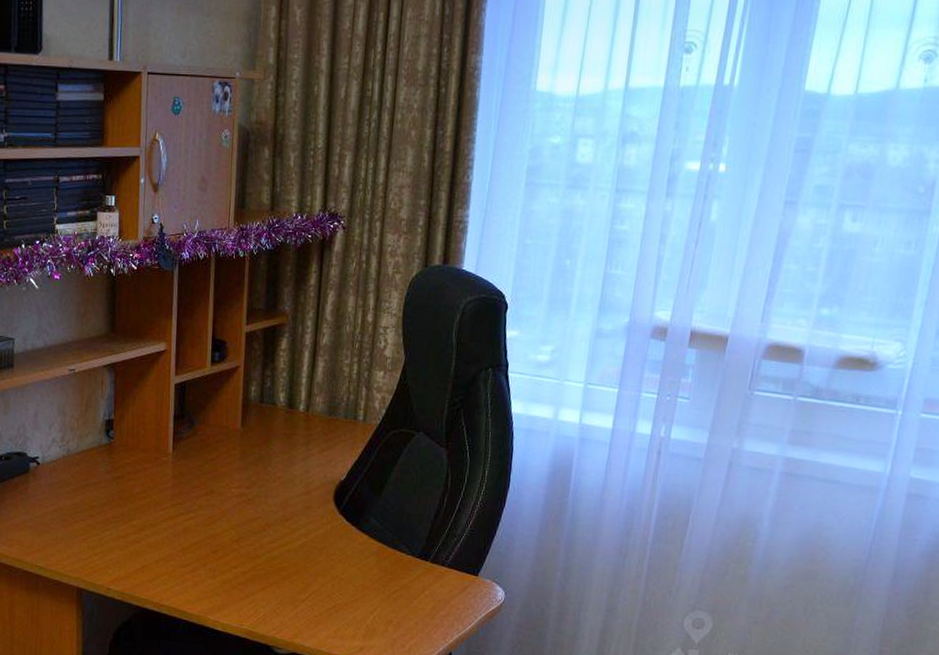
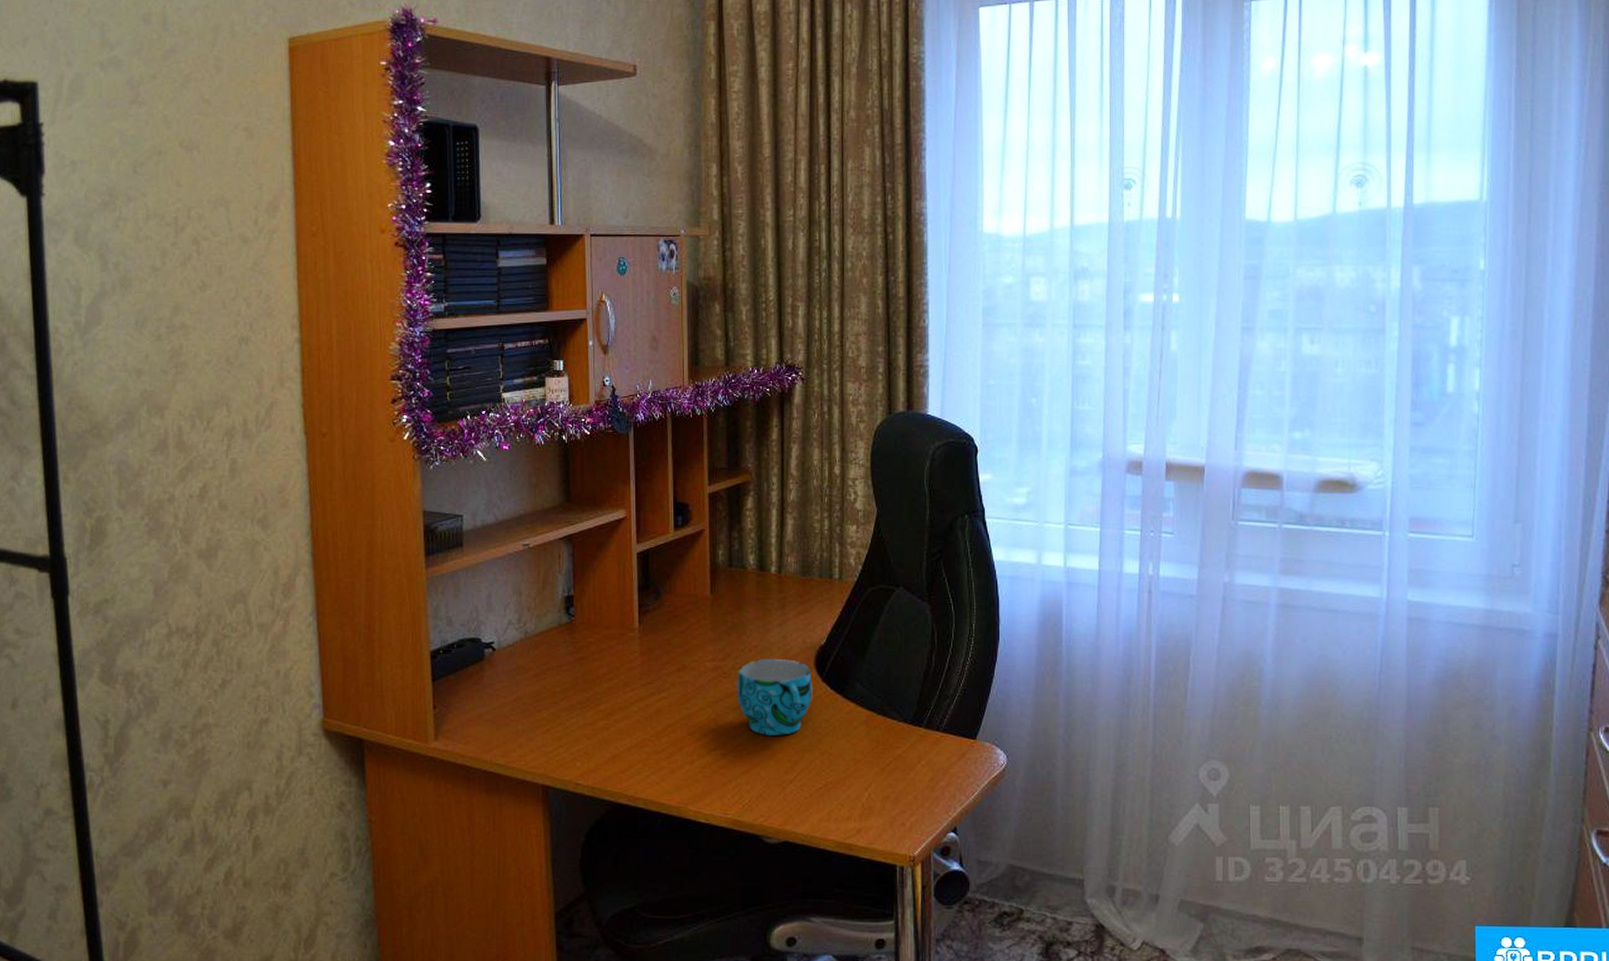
cup: none [259,489,330,560] -> present [737,659,813,735]

